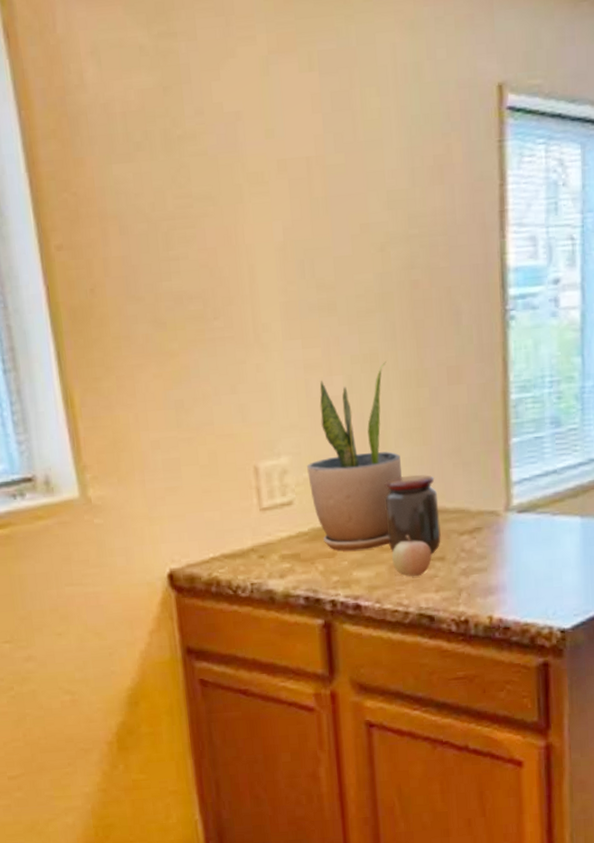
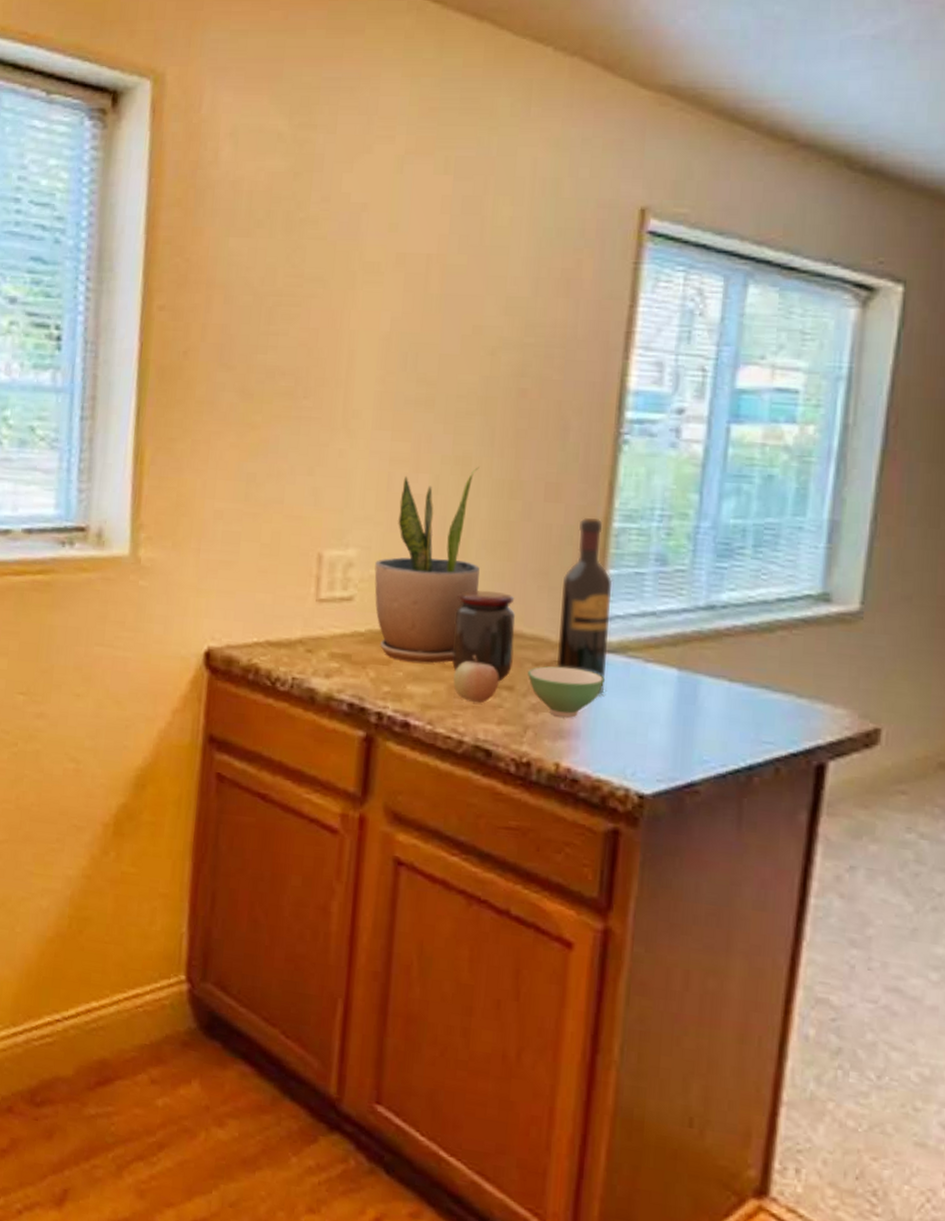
bowl: none [455,531,522,576] -> present [528,666,606,718]
wine bottle: none [473,393,521,550] -> present [556,517,613,694]

